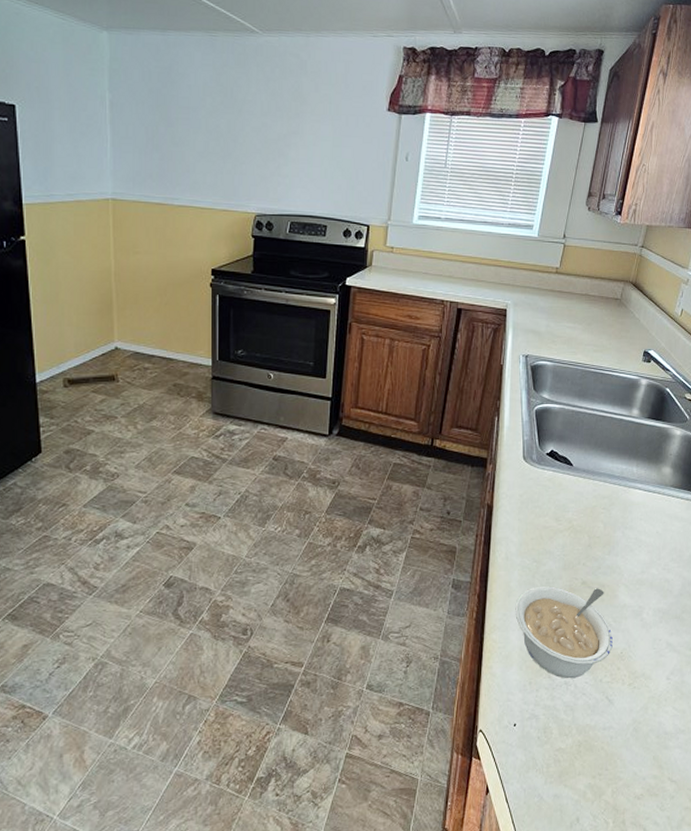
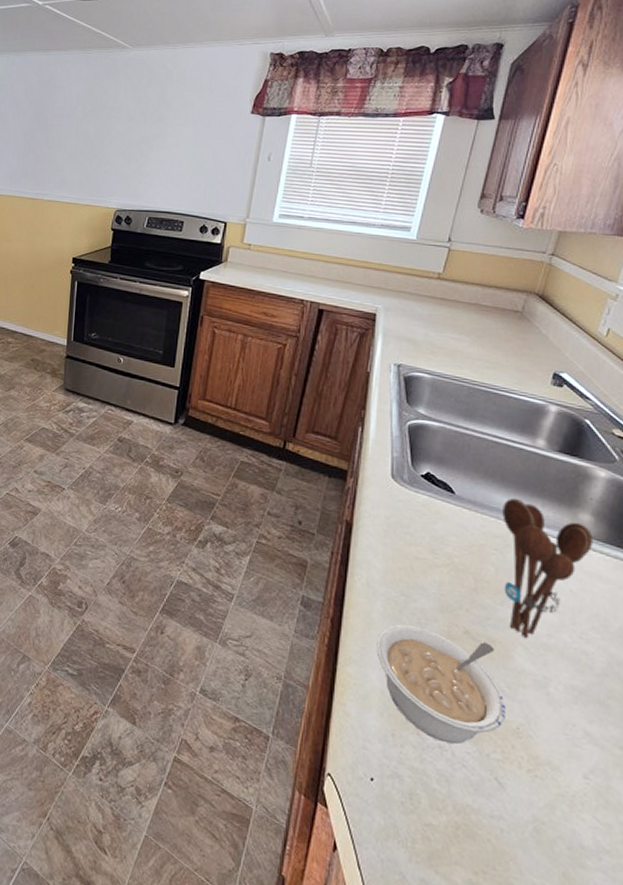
utensil holder: none [608,462,672,579] -> present [502,497,594,639]

